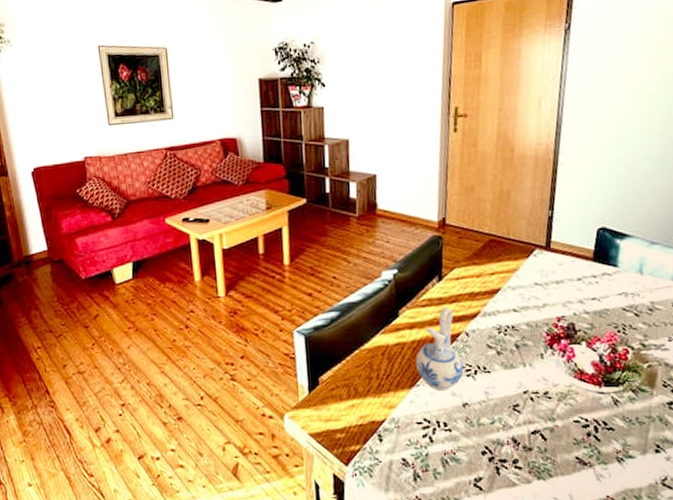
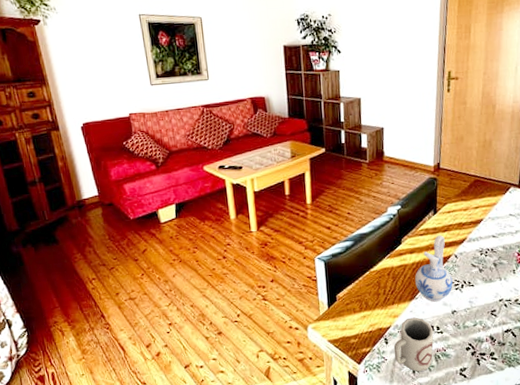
cup: none [389,409,440,480] -> present [393,317,434,372]

